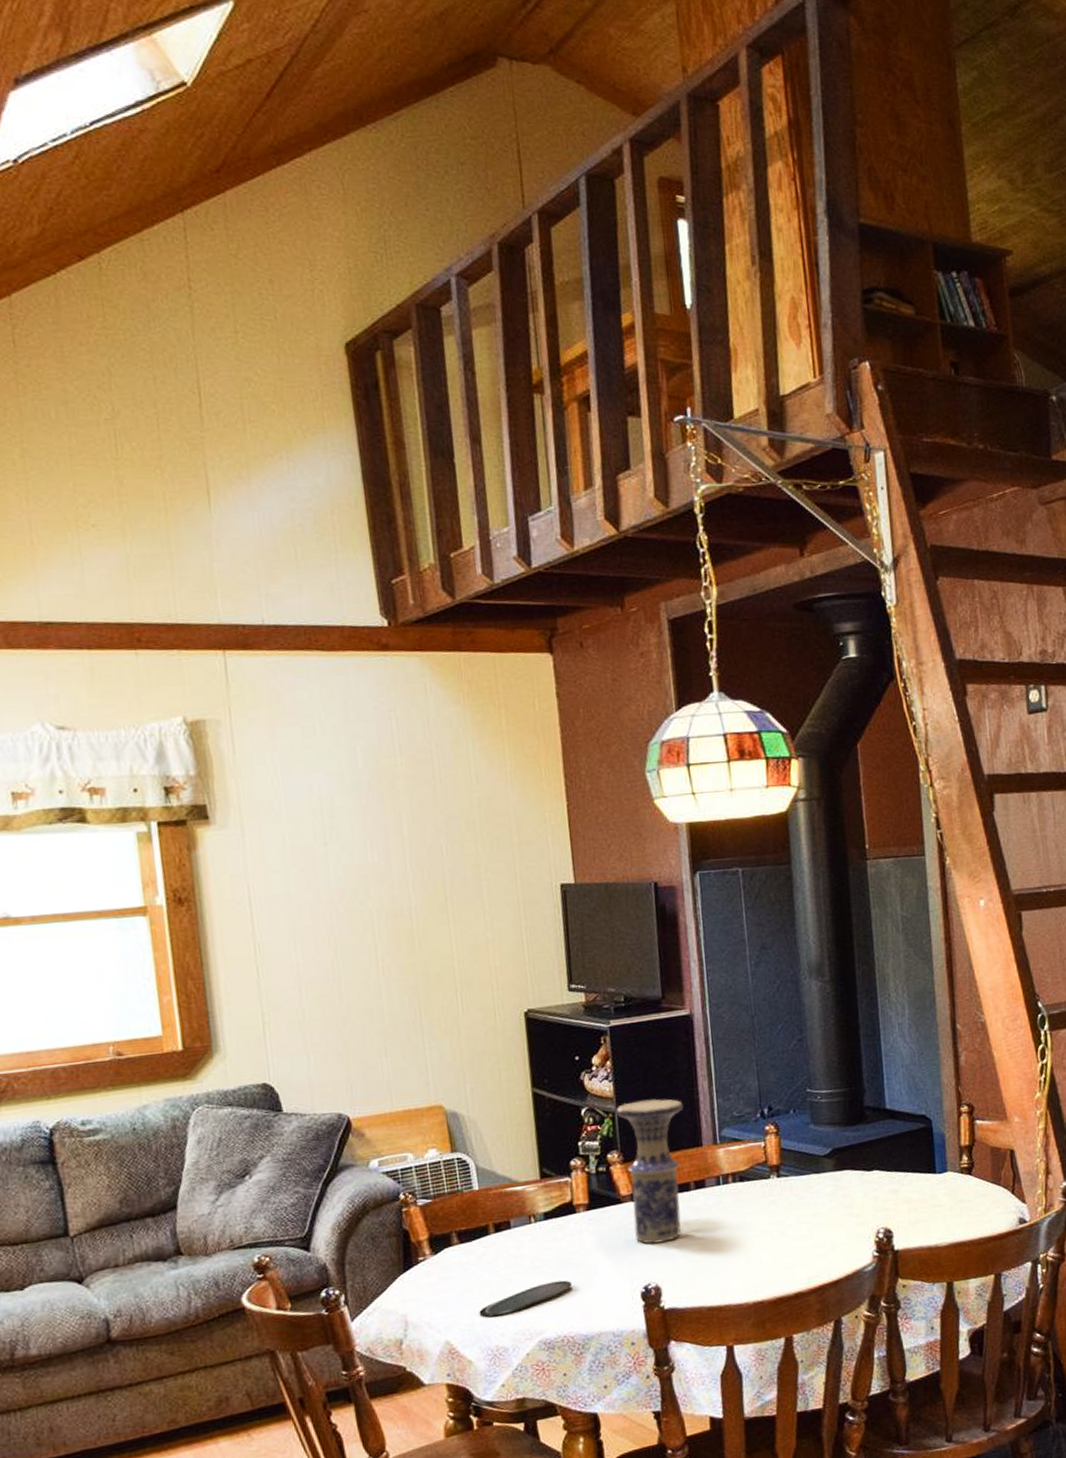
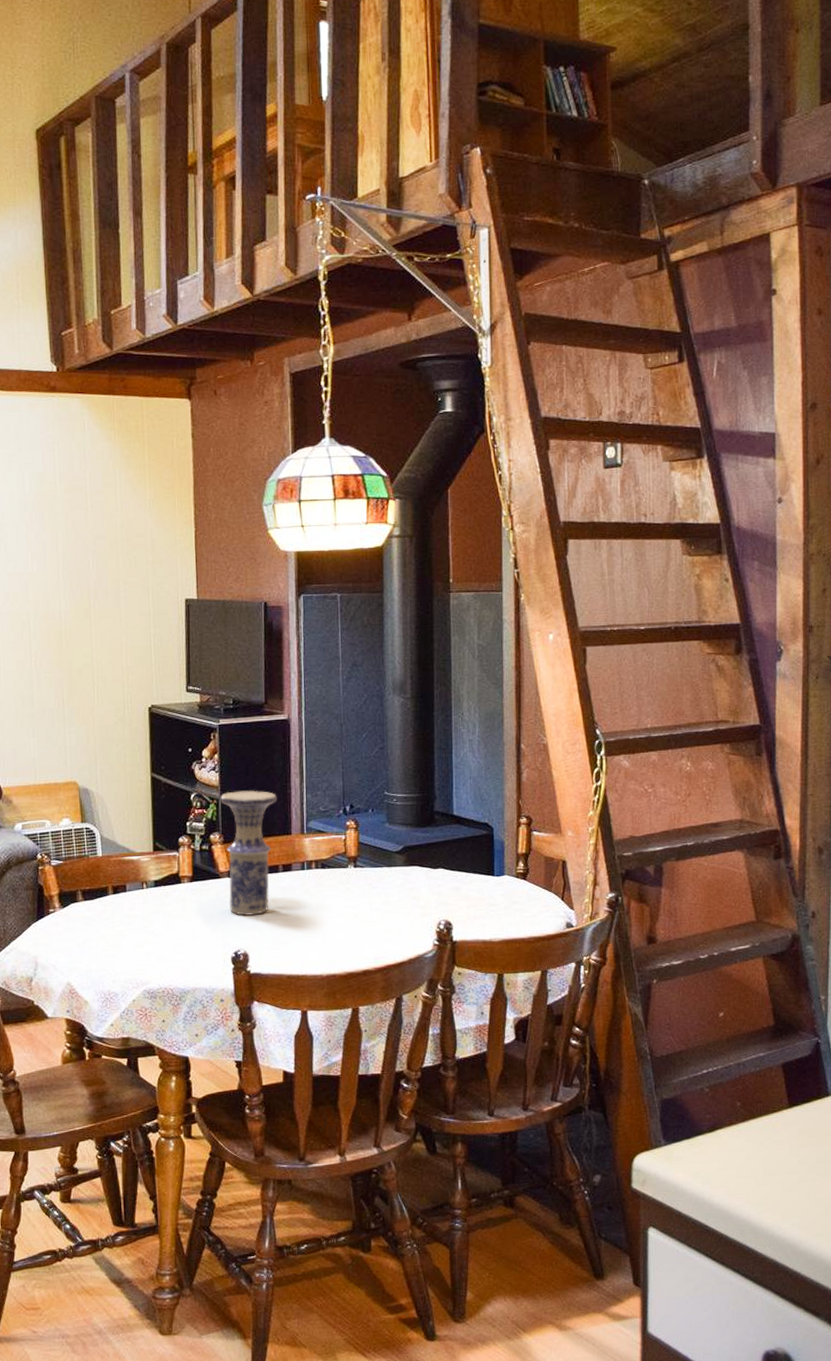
oval tray: present [479,1280,572,1317] -> none [96,940,174,965]

